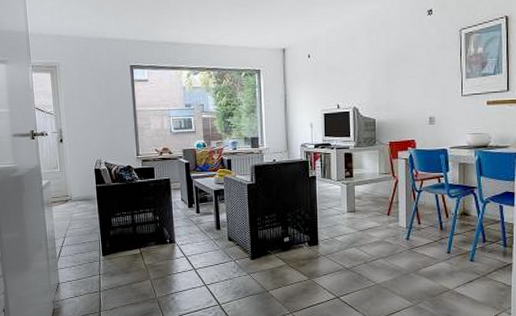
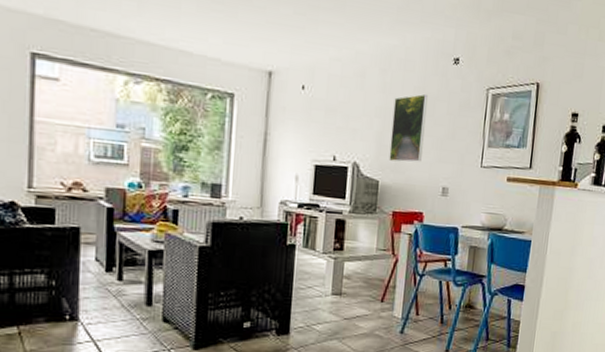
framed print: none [381,43,409,102] -> present [389,93,428,162]

